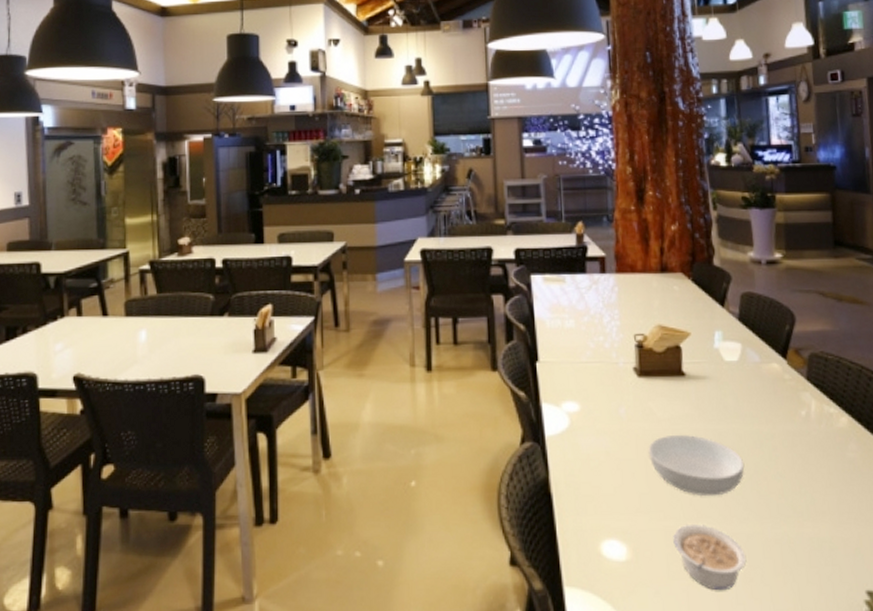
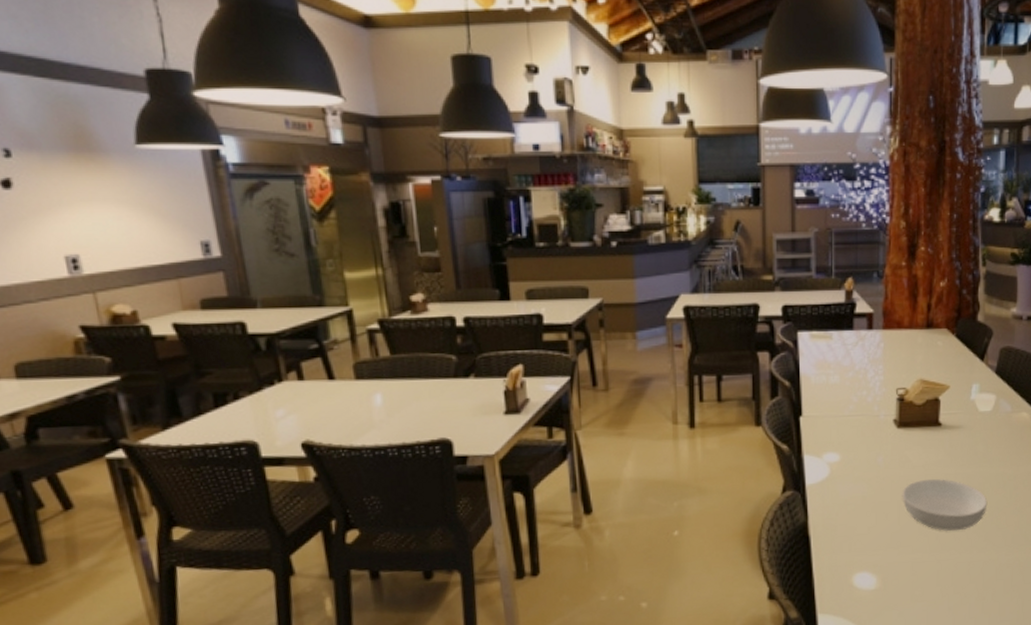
legume: present [673,523,747,591] -> none [918,555,981,609]

